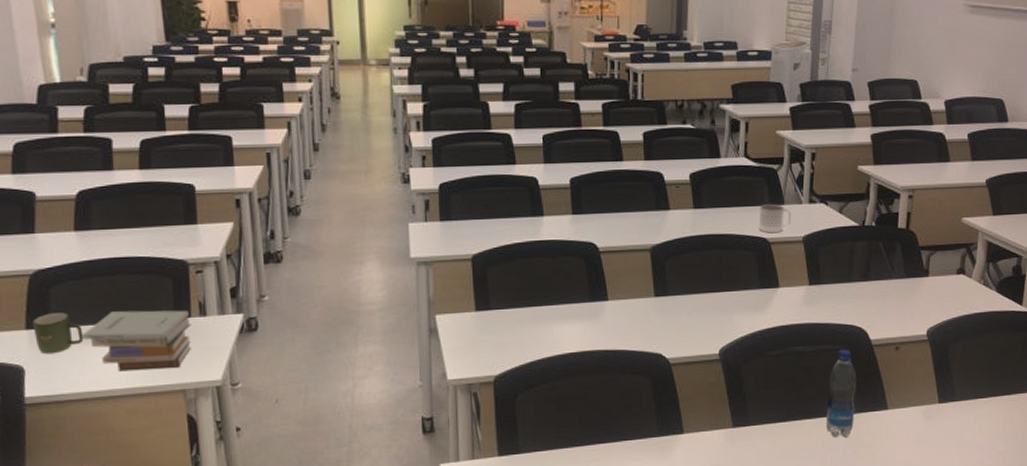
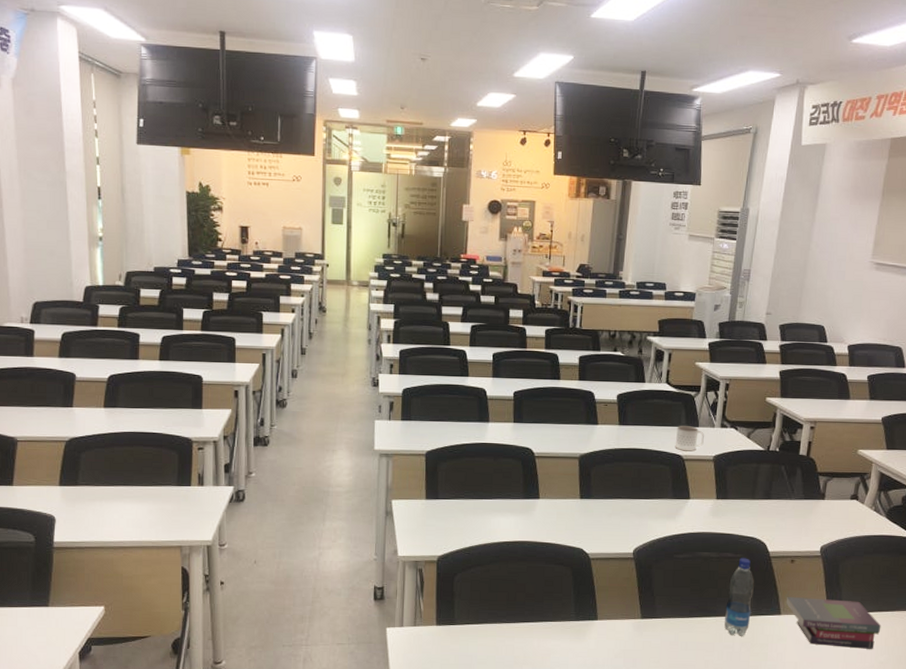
mug: present [32,311,84,355] -> none [65,473,104,508]
books: present [82,310,191,372] -> none [103,476,191,527]
books: none [892,387,998,440] -> present [785,596,881,649]

